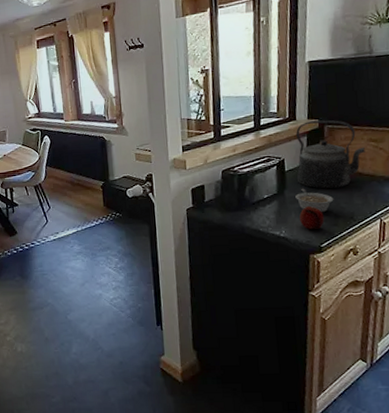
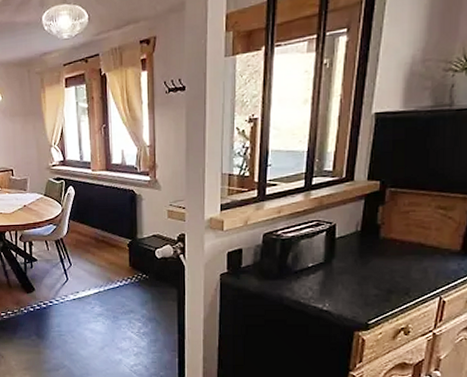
legume: present [295,188,334,213] -> none [344,258,389,287]
kettle: present [296,120,365,189] -> none [349,182,431,260]
fruit: present [299,206,324,229] -> none [347,279,375,304]

